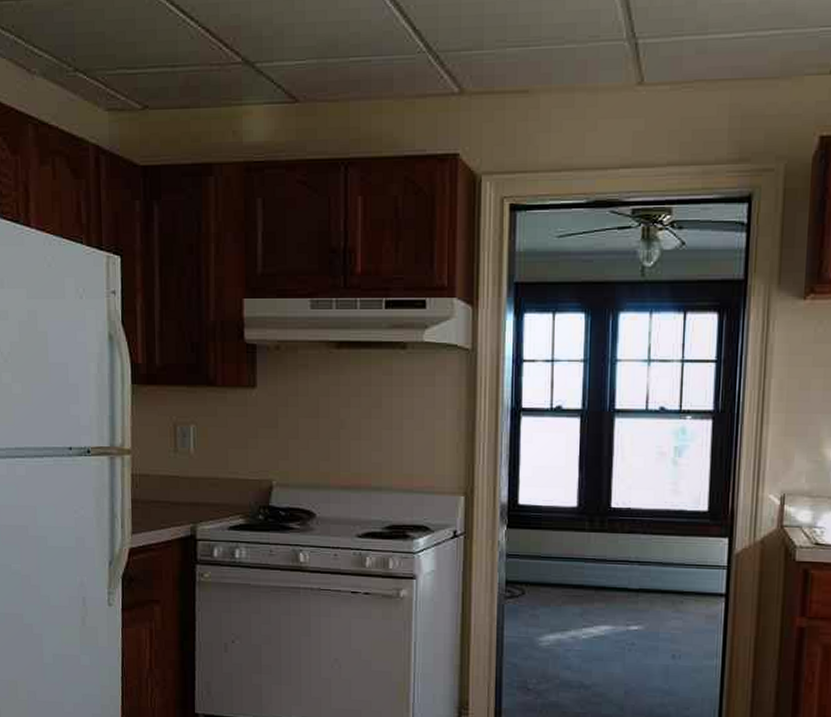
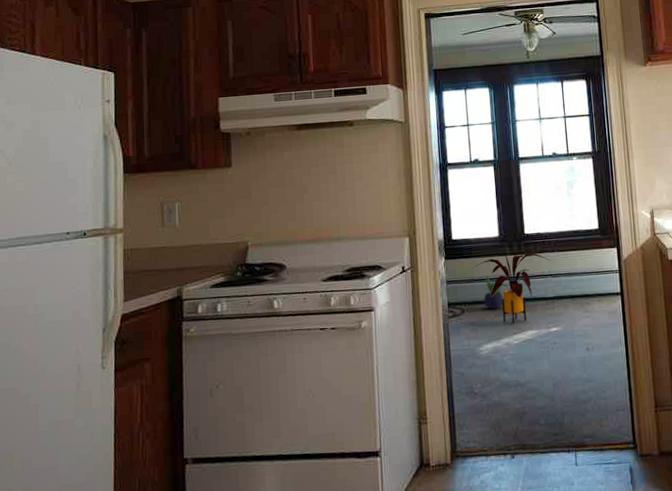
house plant: none [544,525,641,616] -> present [475,251,551,324]
potted plant: none [550,553,578,595] -> present [483,275,504,309]

